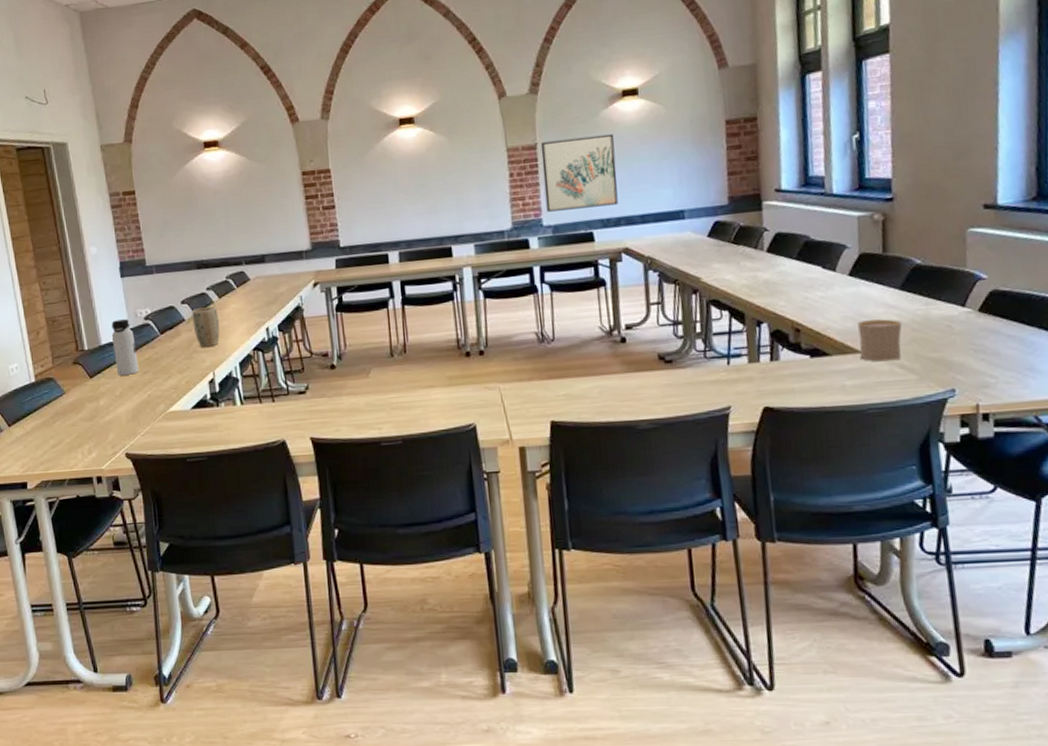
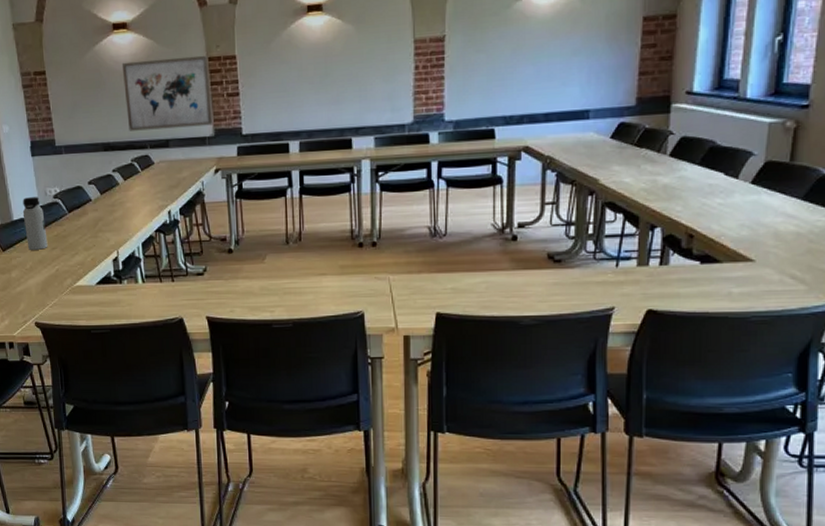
plant pot: present [192,307,220,347] -> none [98,188,124,227]
wall art: none [213,169,309,248] -> present [121,55,213,131]
wall art: present [540,133,618,212] -> none [449,27,524,107]
cup: present [858,319,902,362] -> none [751,229,799,271]

